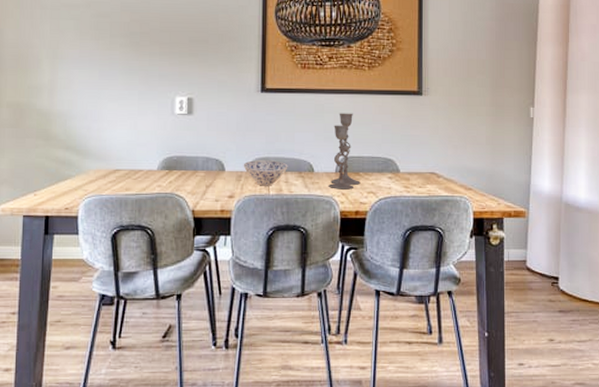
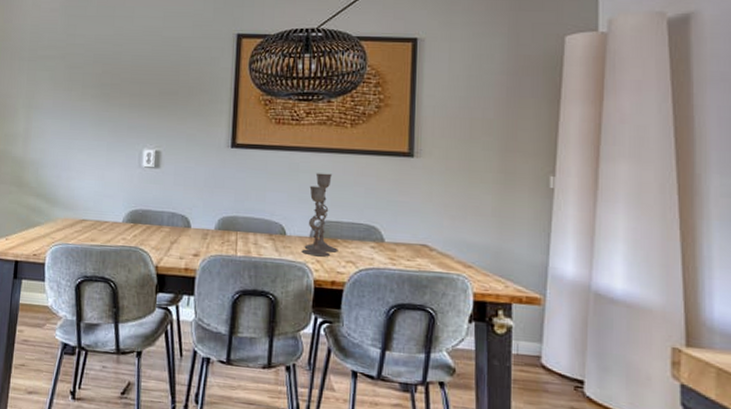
bowl: present [243,160,288,186] -> none [209,218,258,247]

